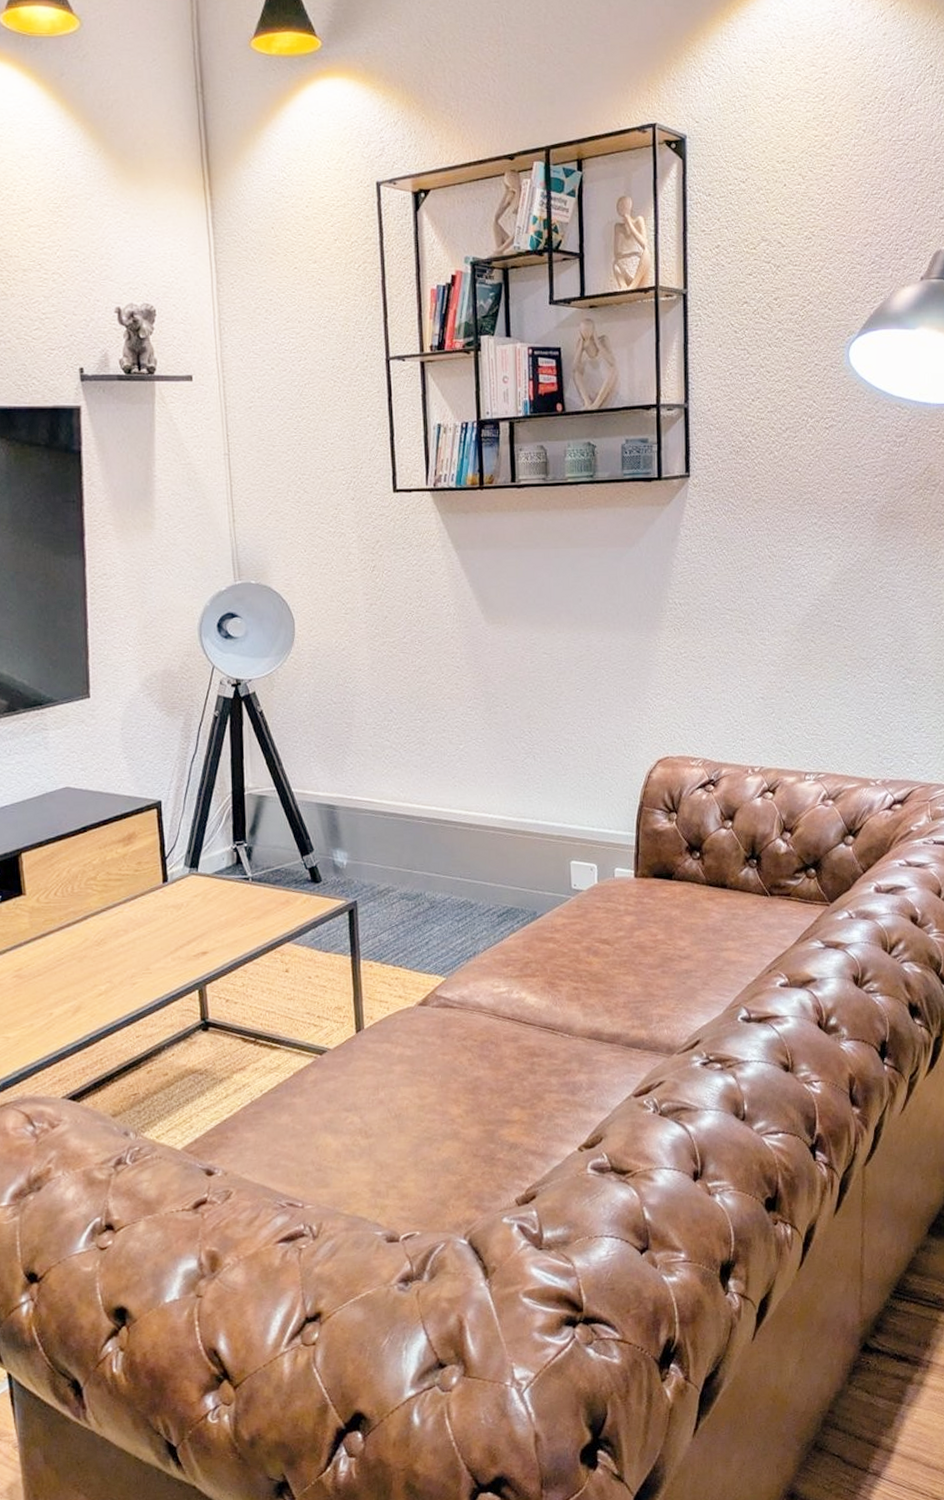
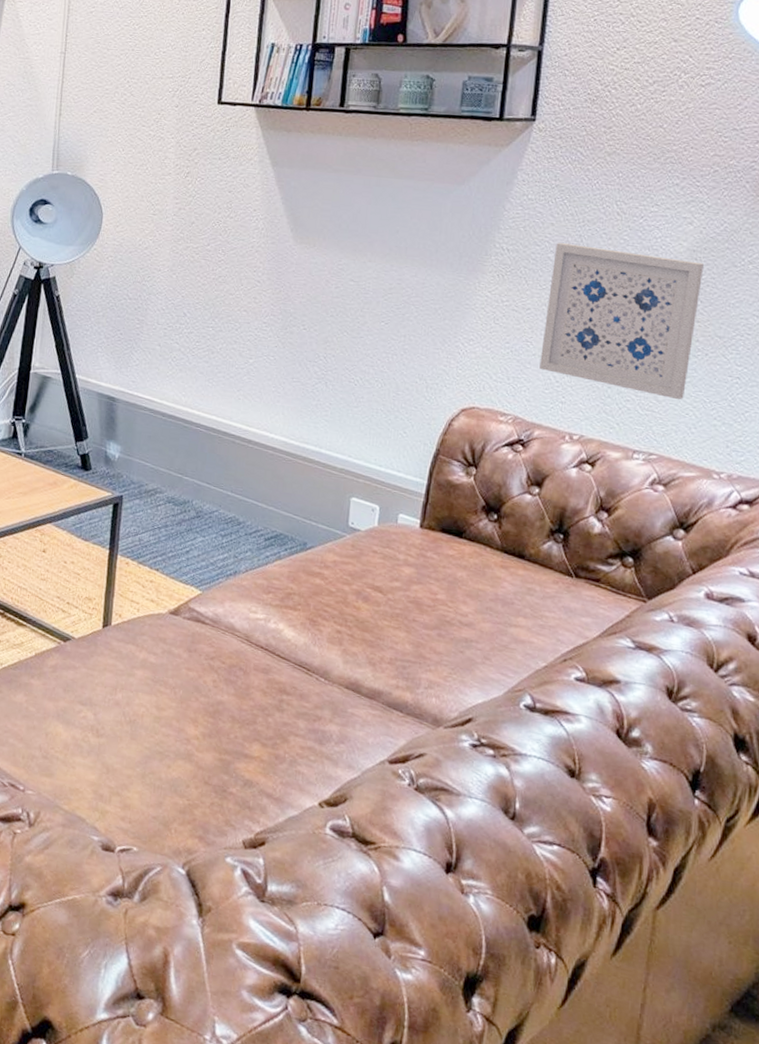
wall art: none [719,591,845,721] -> present [539,243,704,400]

